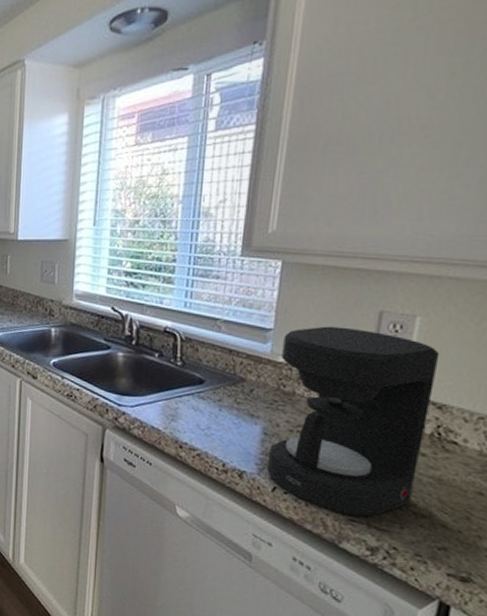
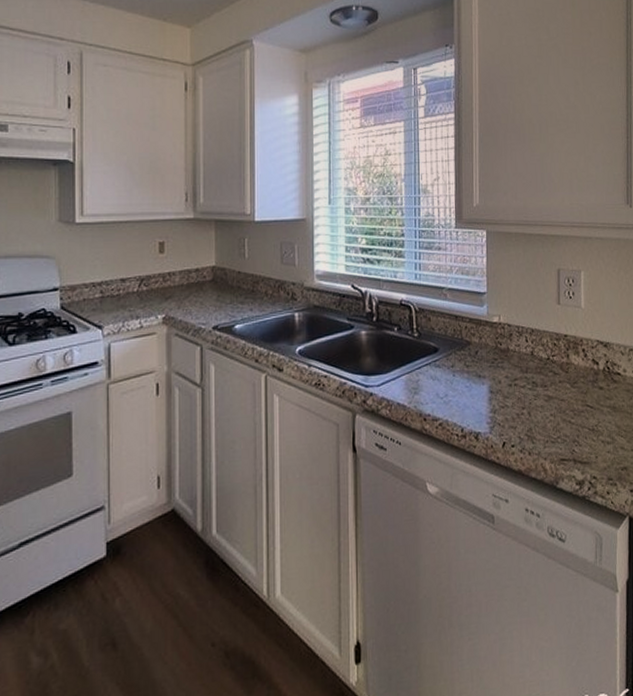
coffee maker: present [266,326,440,517] -> none [495,285,600,456]

